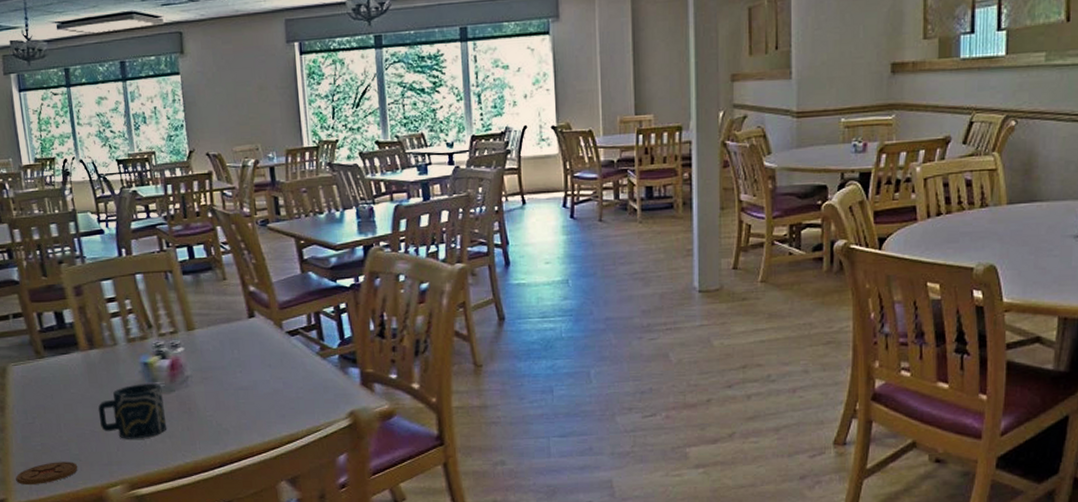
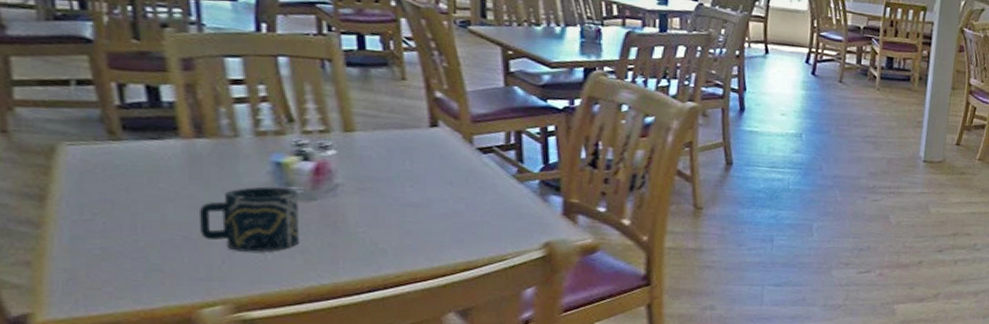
coaster: present [15,462,78,484] -> none [52,271,158,298]

